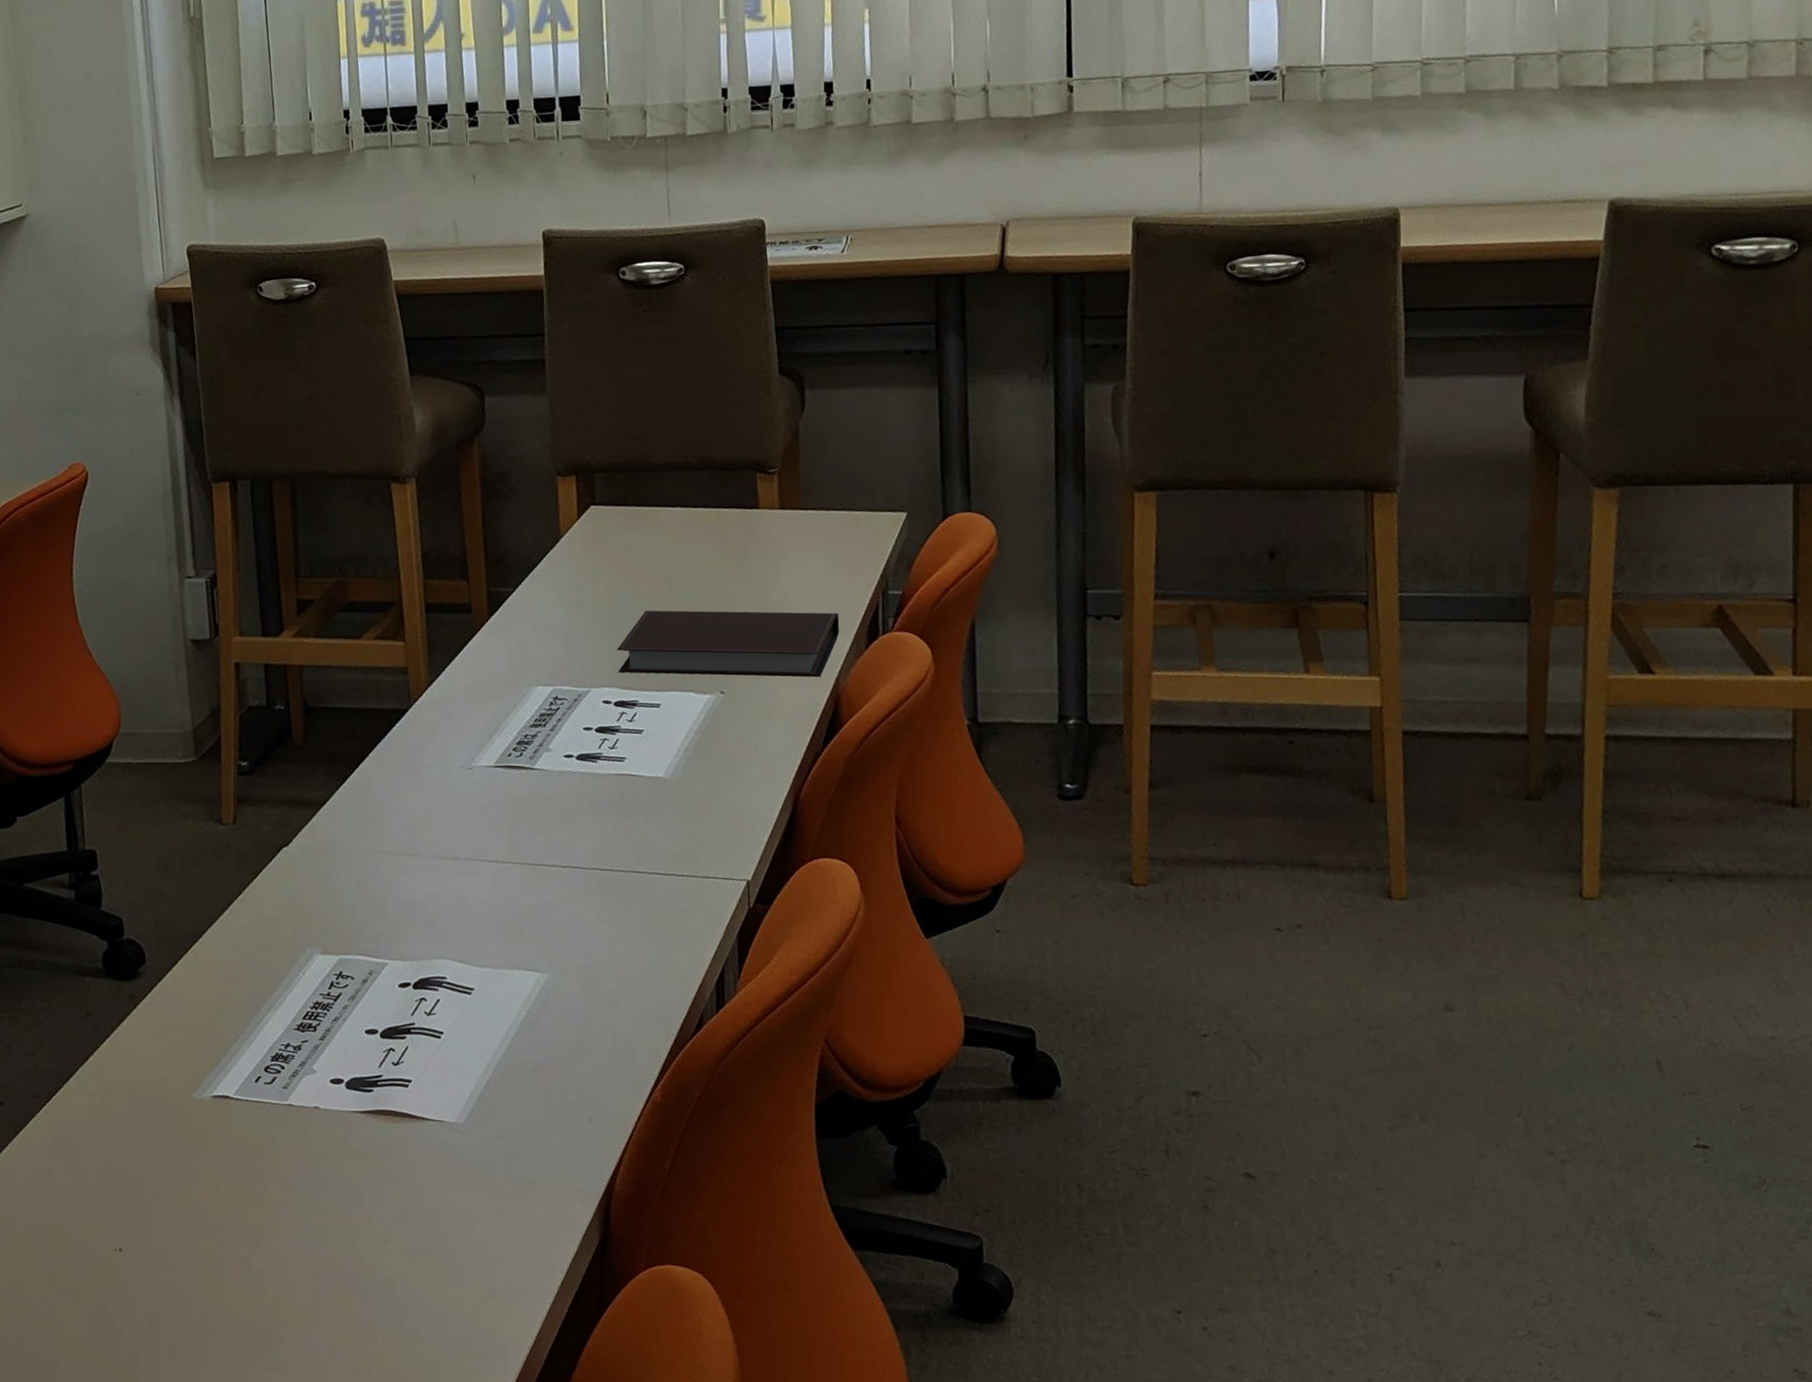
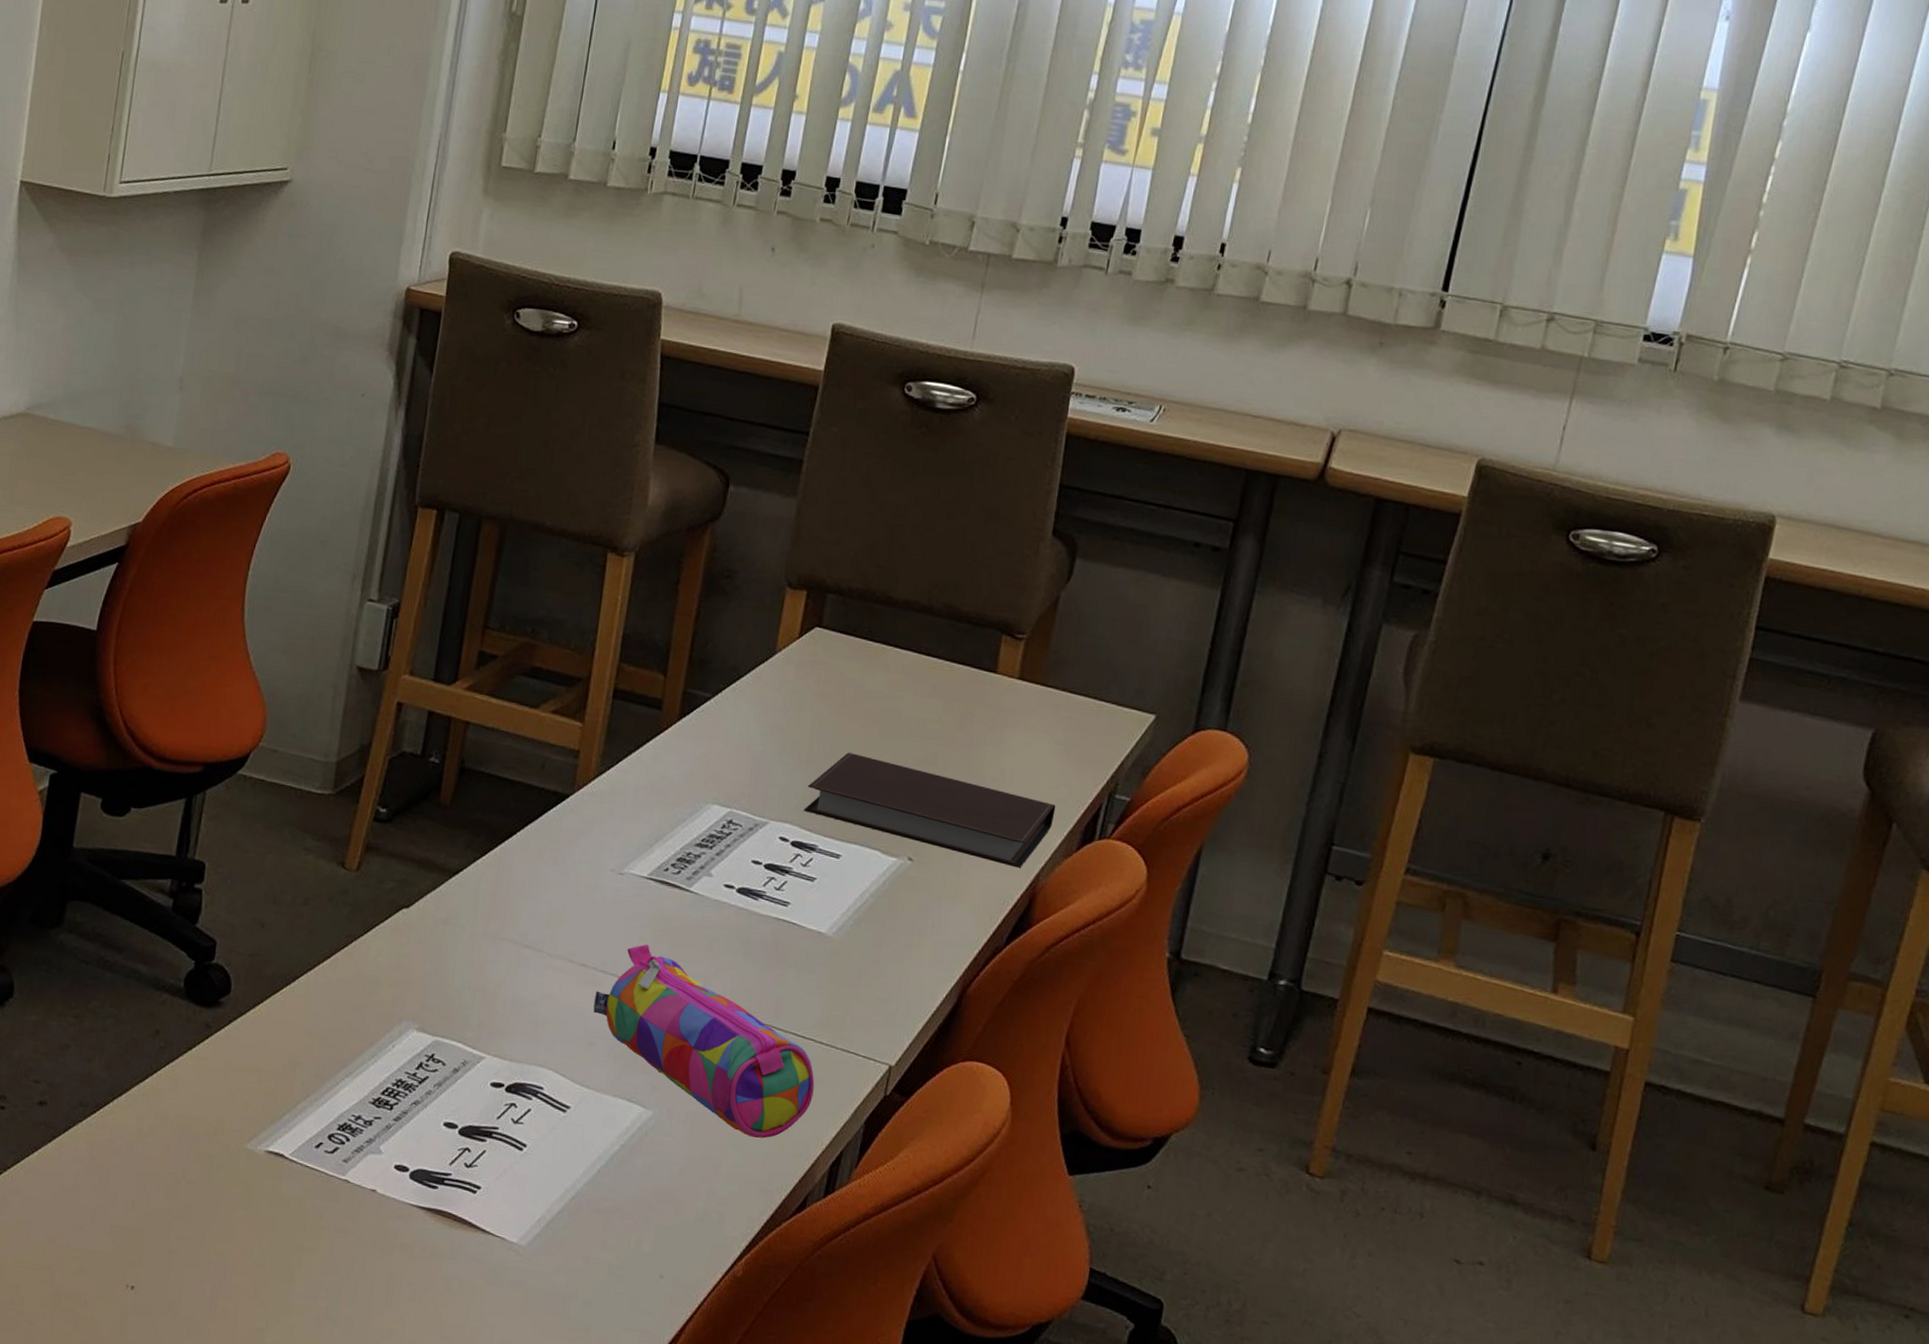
pencil case: none [472,825,687,975] -> present [593,944,815,1139]

